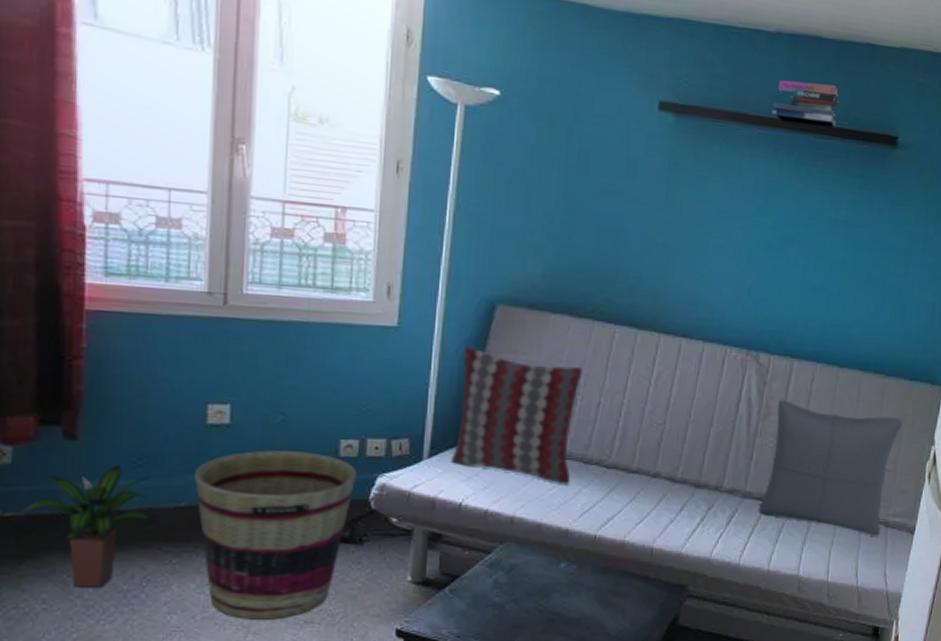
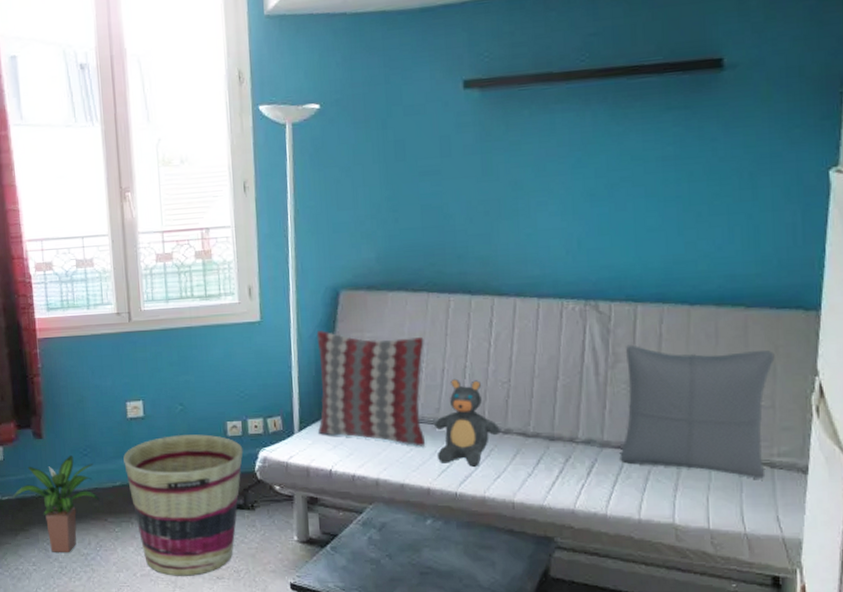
stuffed animal: none [581,415,649,509] -> present [435,378,501,467]
books: present [772,80,840,129] -> none [578,22,651,72]

